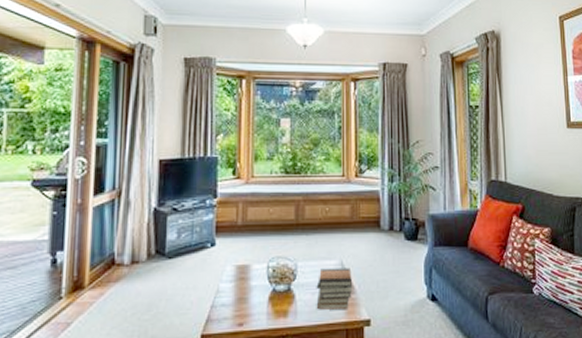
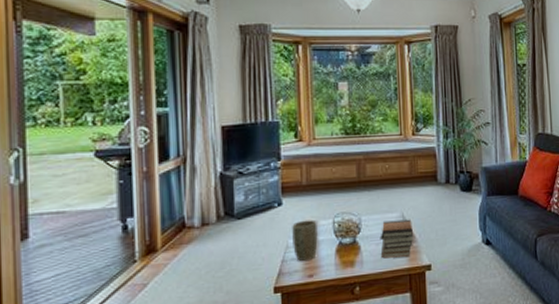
plant pot: none [224,263,251,307] -> present [292,220,318,261]

